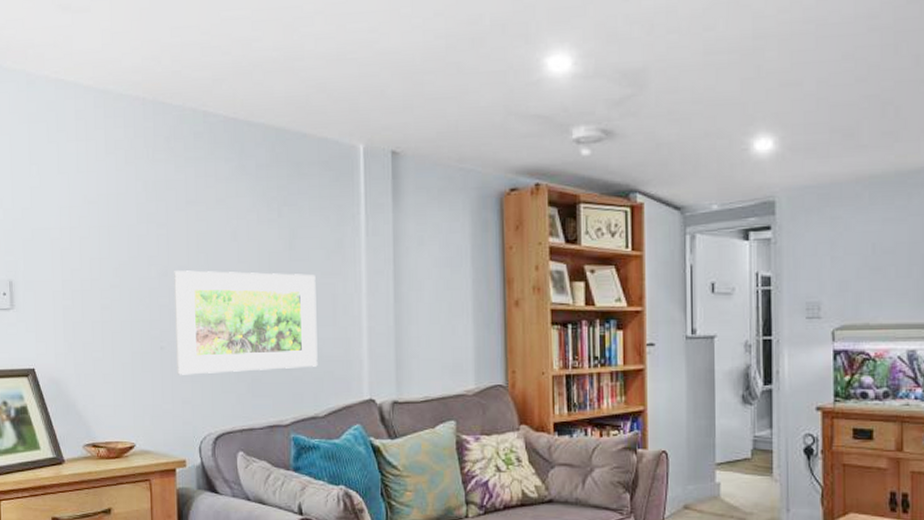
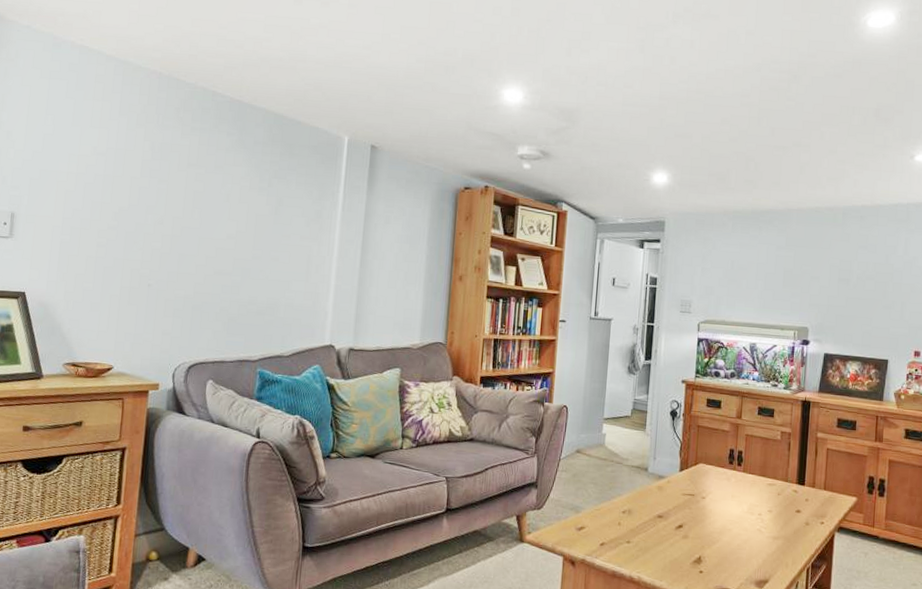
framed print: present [174,270,318,375] -> none [161,221,295,314]

